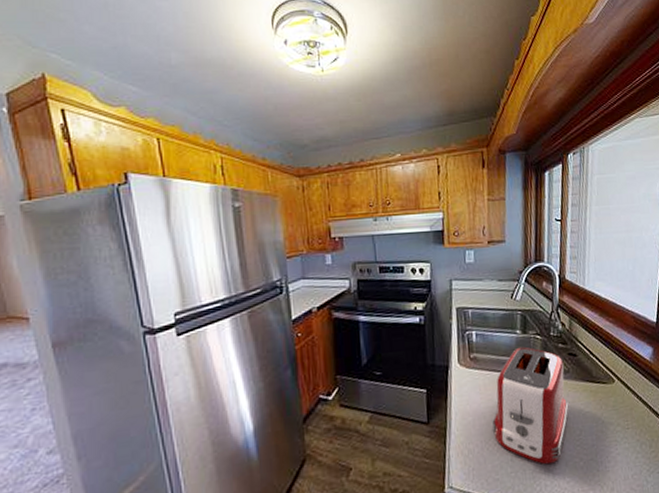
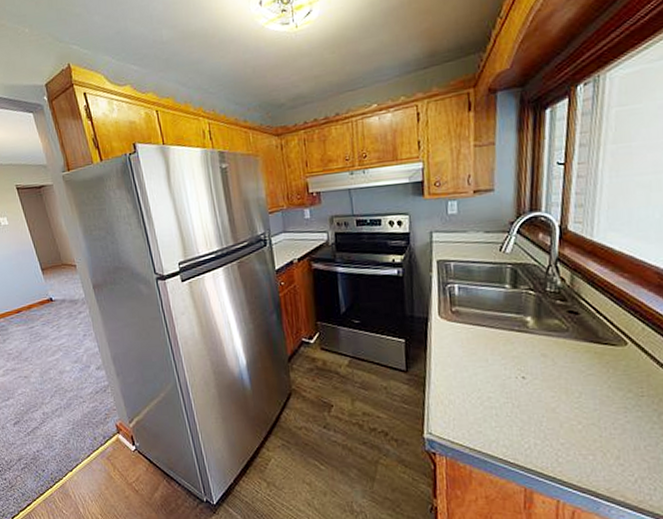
toaster: present [492,346,569,465] -> none [475,302,567,424]

